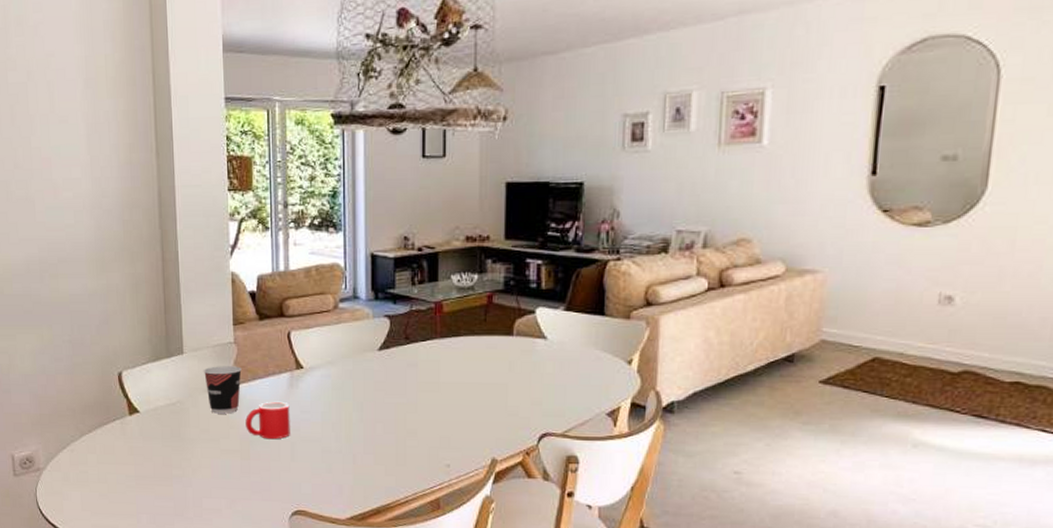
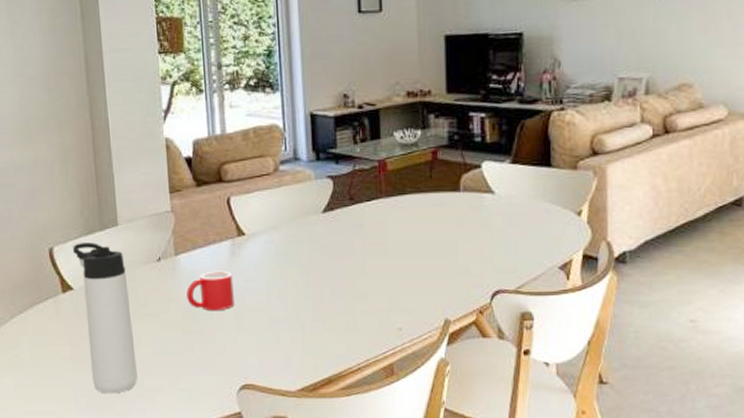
thermos bottle: none [141,369,196,513] -> present [73,242,138,394]
cup: present [203,366,242,414] -> none [139,236,180,287]

